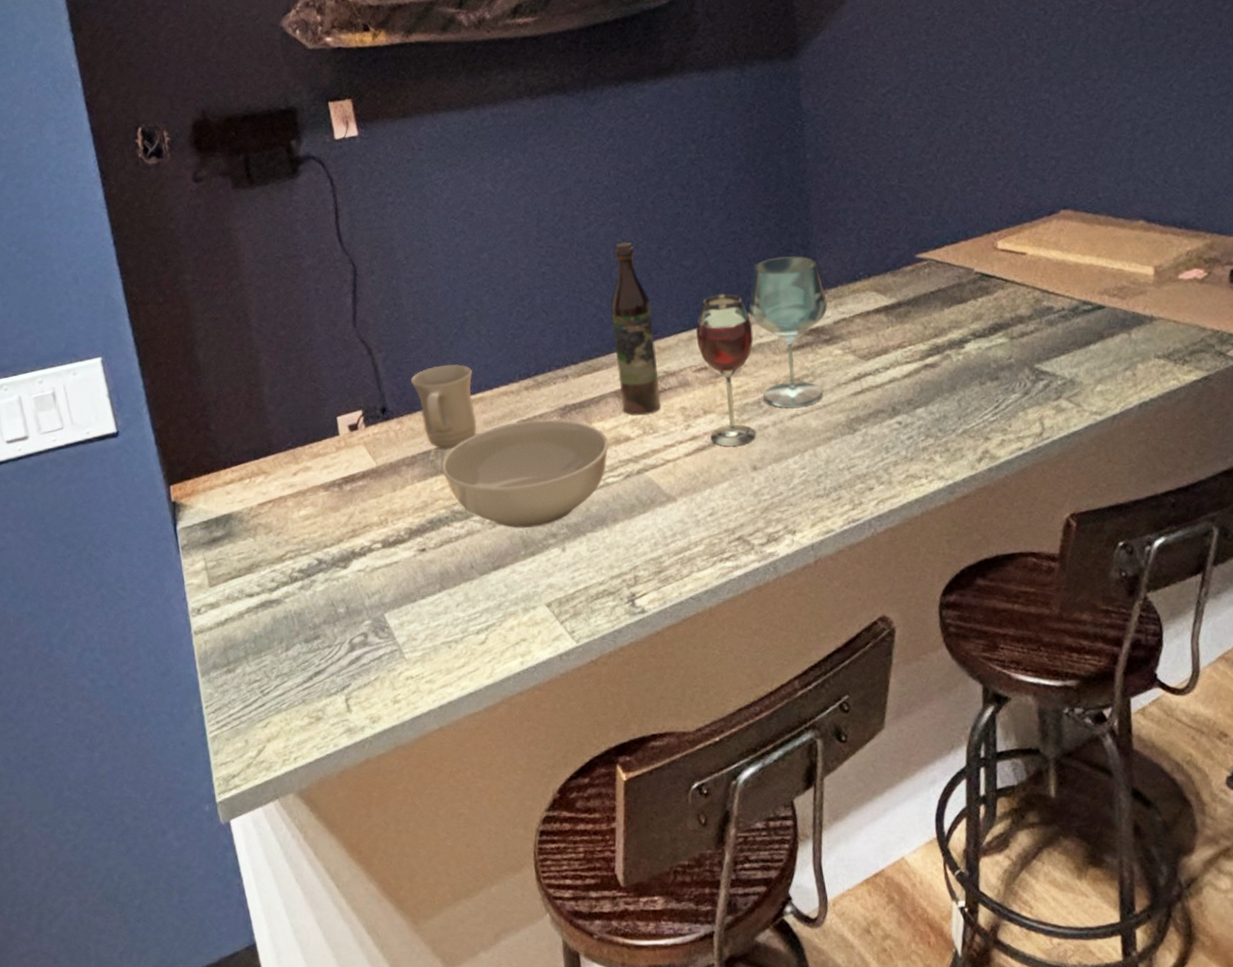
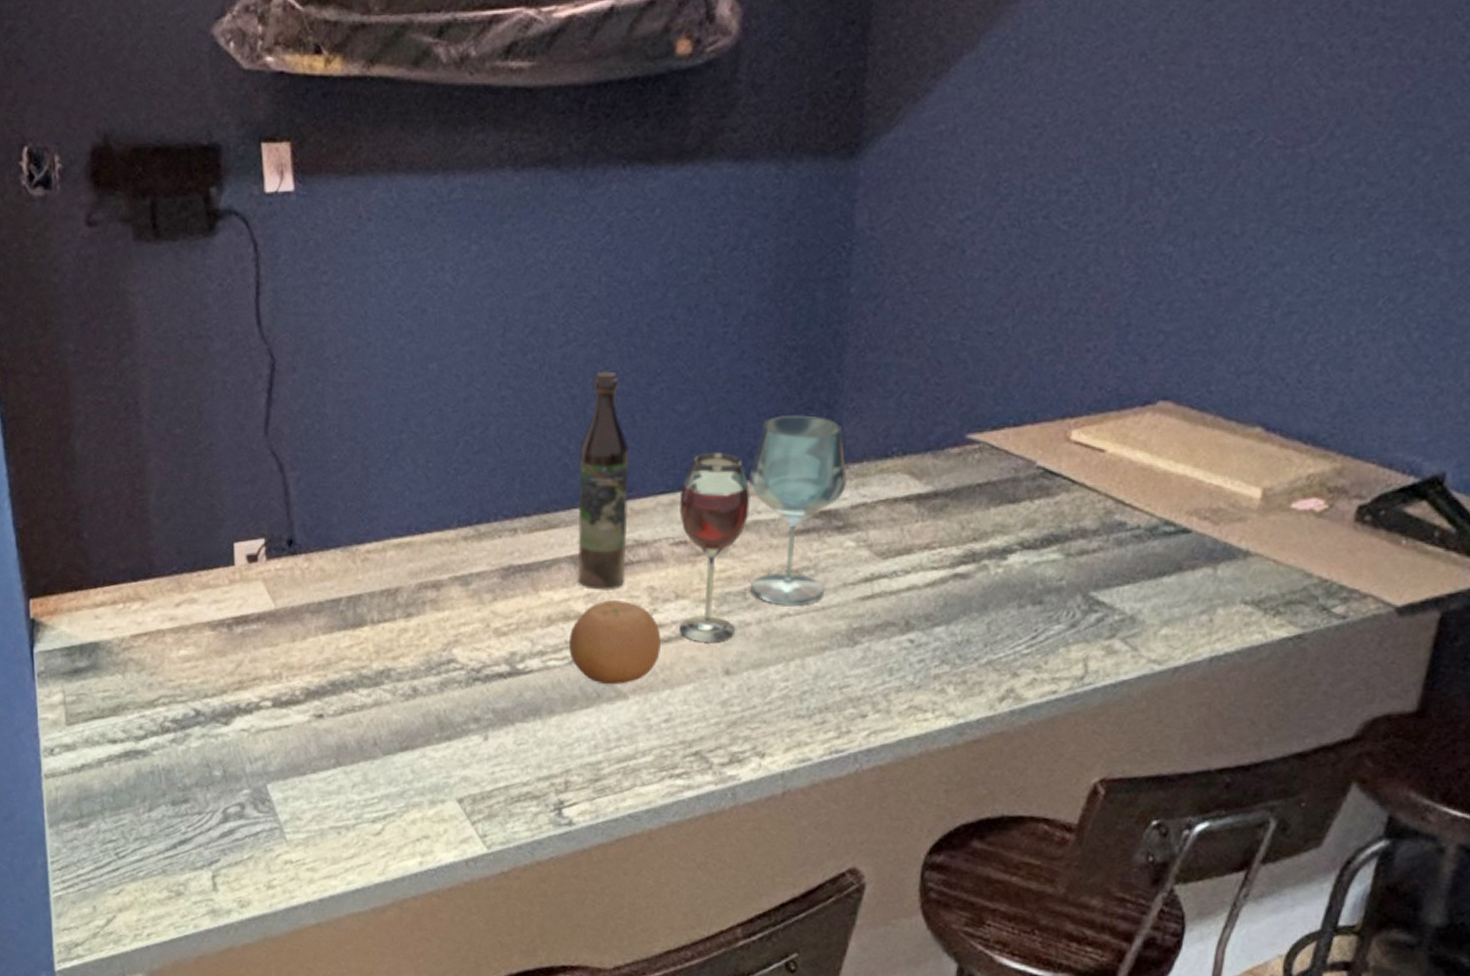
mug: present [411,364,477,449] -> none [327,496,402,599]
bowl: present [441,419,609,528] -> none [352,578,556,707]
fruit: none [621,421,698,492] -> present [568,600,661,685]

